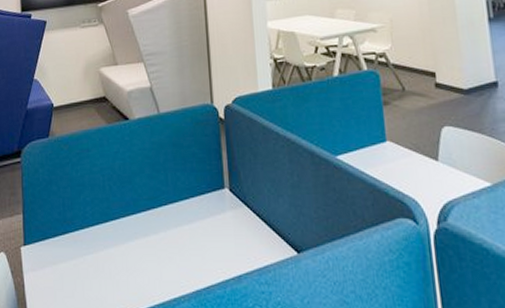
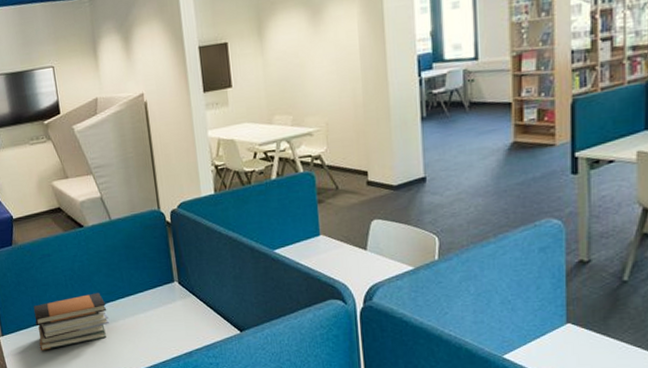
book stack: none [63,197,148,266] -> present [33,292,109,351]

